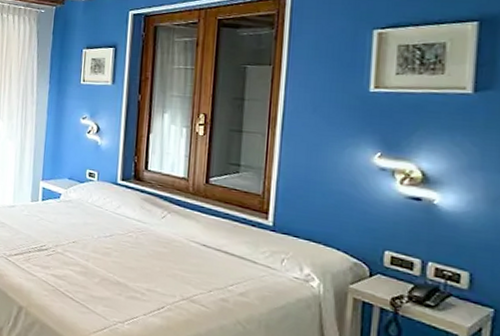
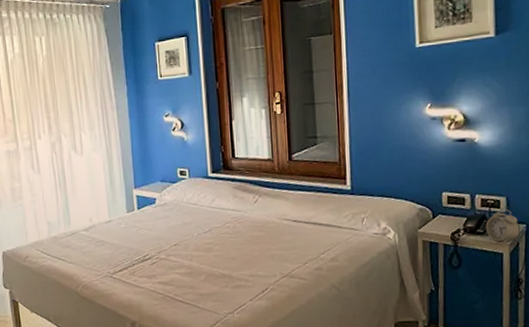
alarm clock: none [437,284,486,325] -> present [485,208,521,243]

